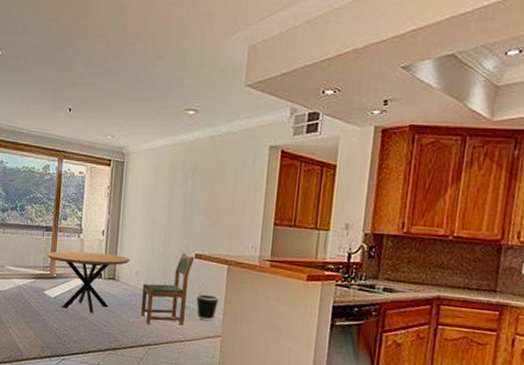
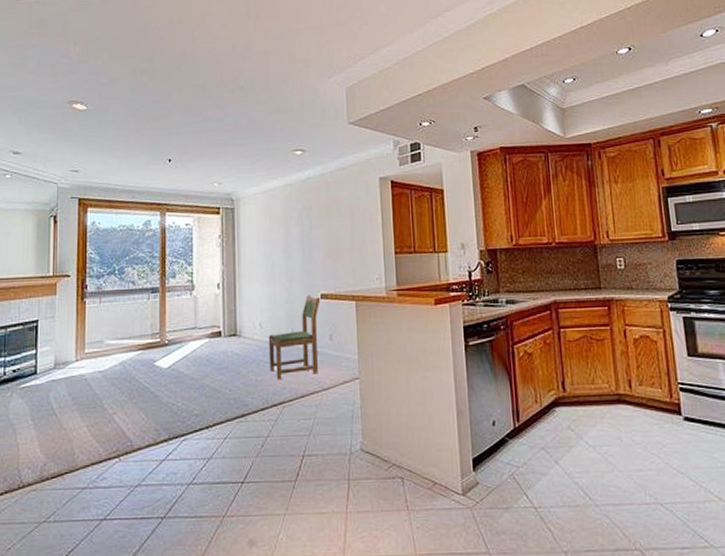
dining table: present [46,251,131,313] -> none [154,308,252,379]
wastebasket: present [195,293,219,321] -> none [326,334,352,365]

